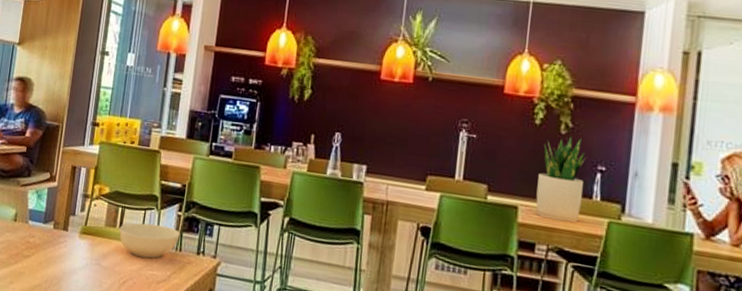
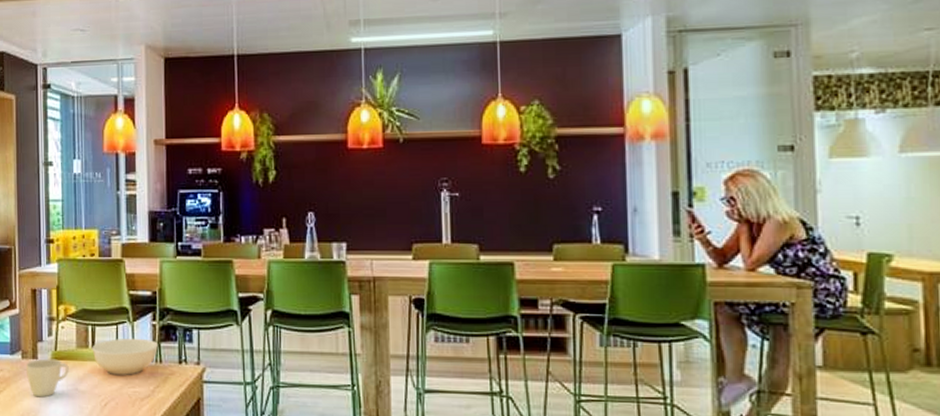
cup: none [55,231,95,267] -> present [25,358,69,398]
planter: present [535,137,586,223] -> none [531,180,582,273]

